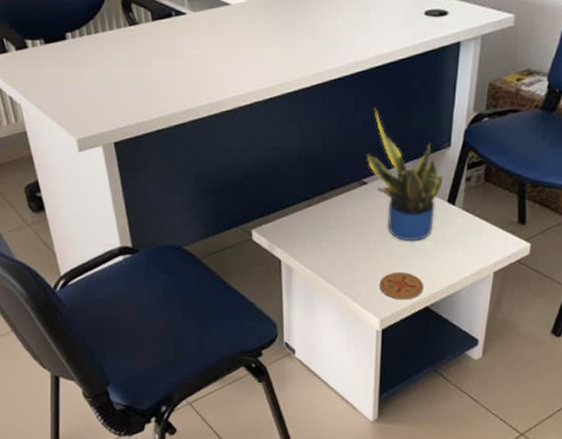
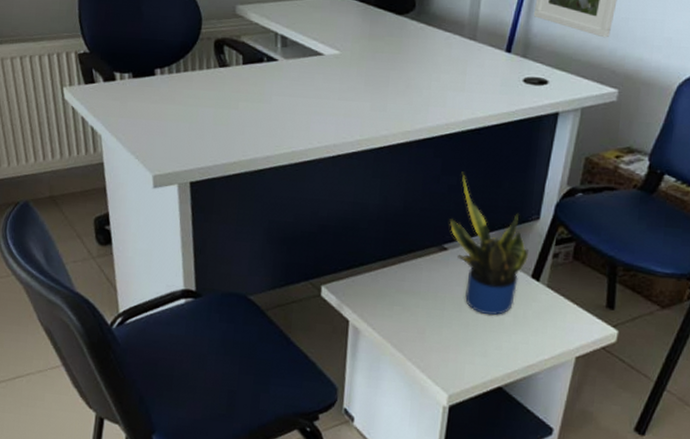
coaster: present [379,272,424,300] -> none [450,346,499,377]

